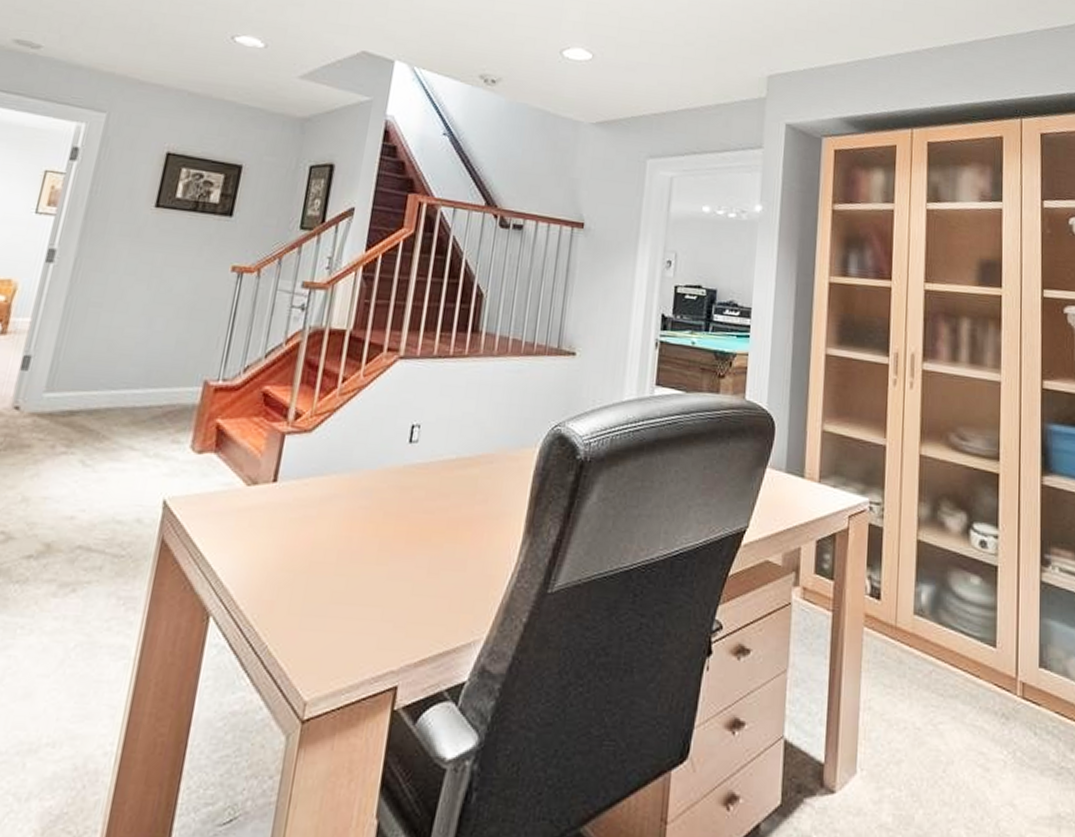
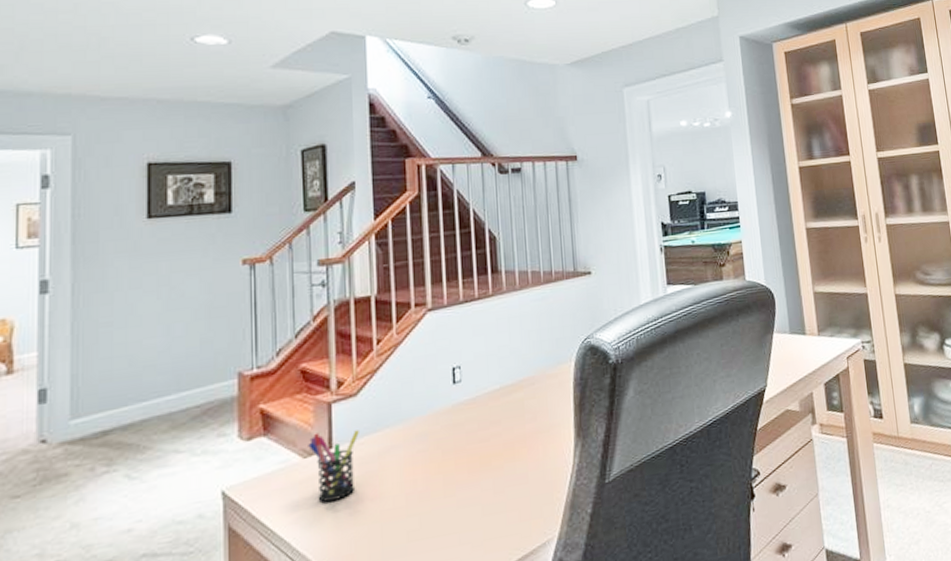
pen holder: none [252,462,308,538] -> present [308,430,361,502]

